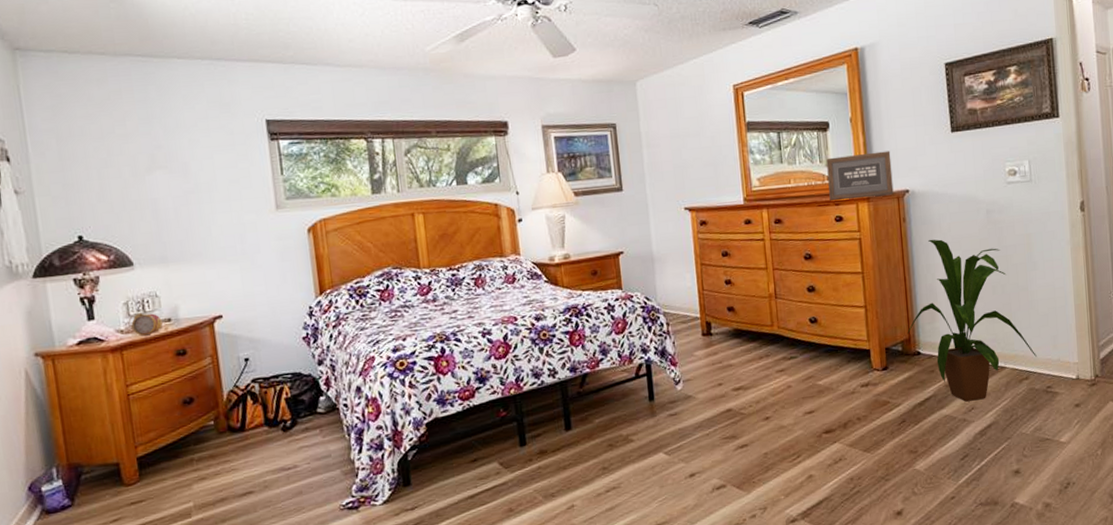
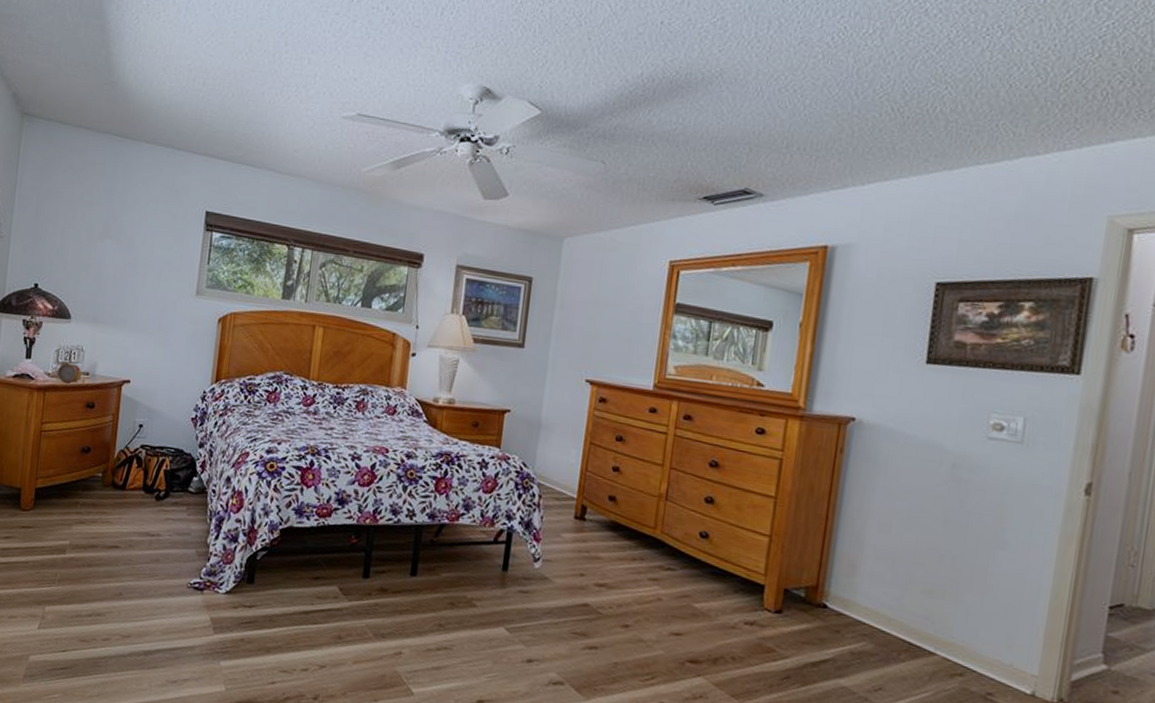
picture frame: present [826,150,894,202] -> none [754,361,842,420]
house plant: present [907,239,1037,402] -> none [816,480,981,683]

